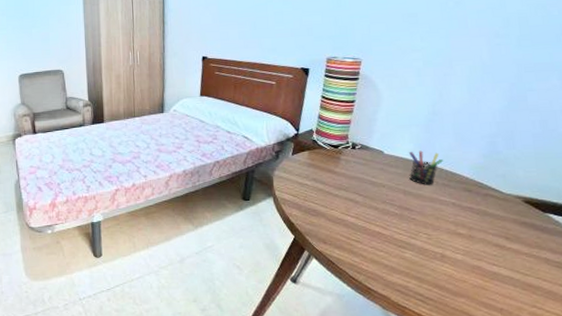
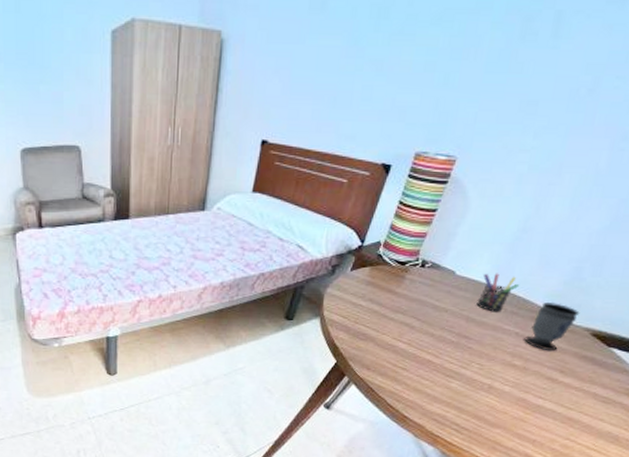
cup: none [462,173,507,219] -> present [524,301,580,352]

